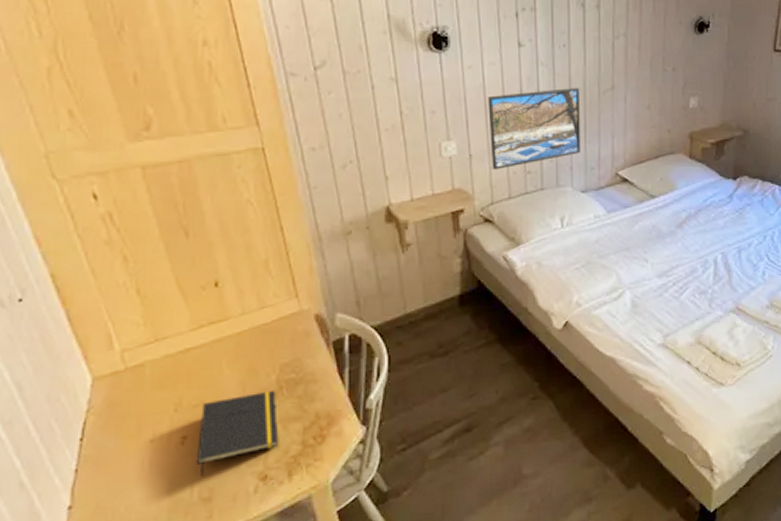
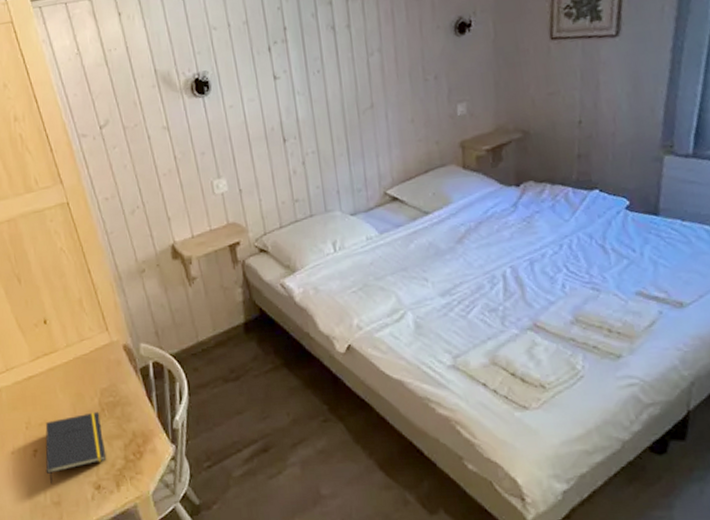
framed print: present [488,87,581,169] -> none [250,110,346,201]

